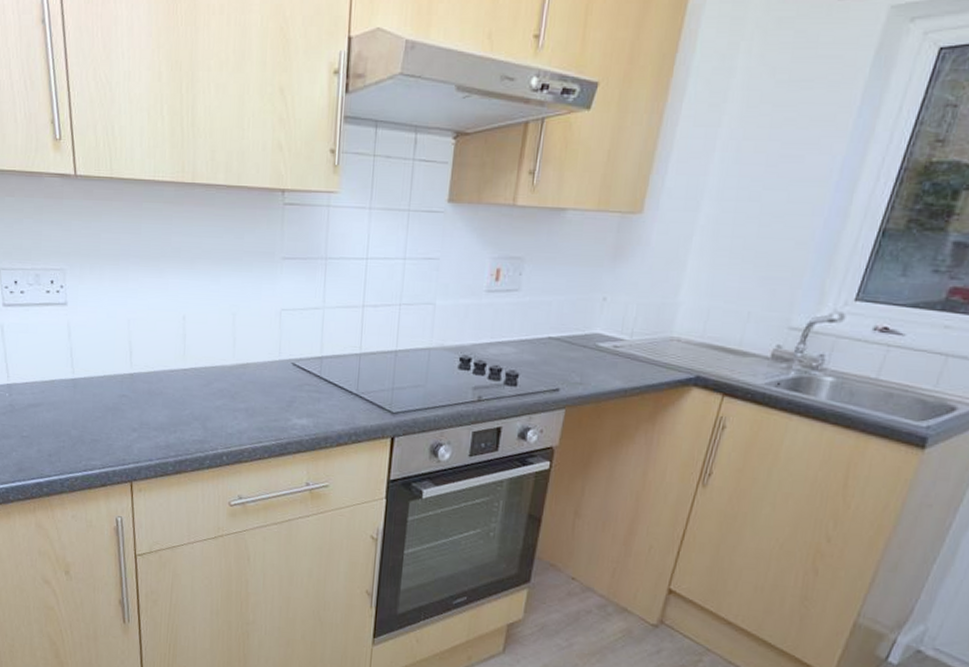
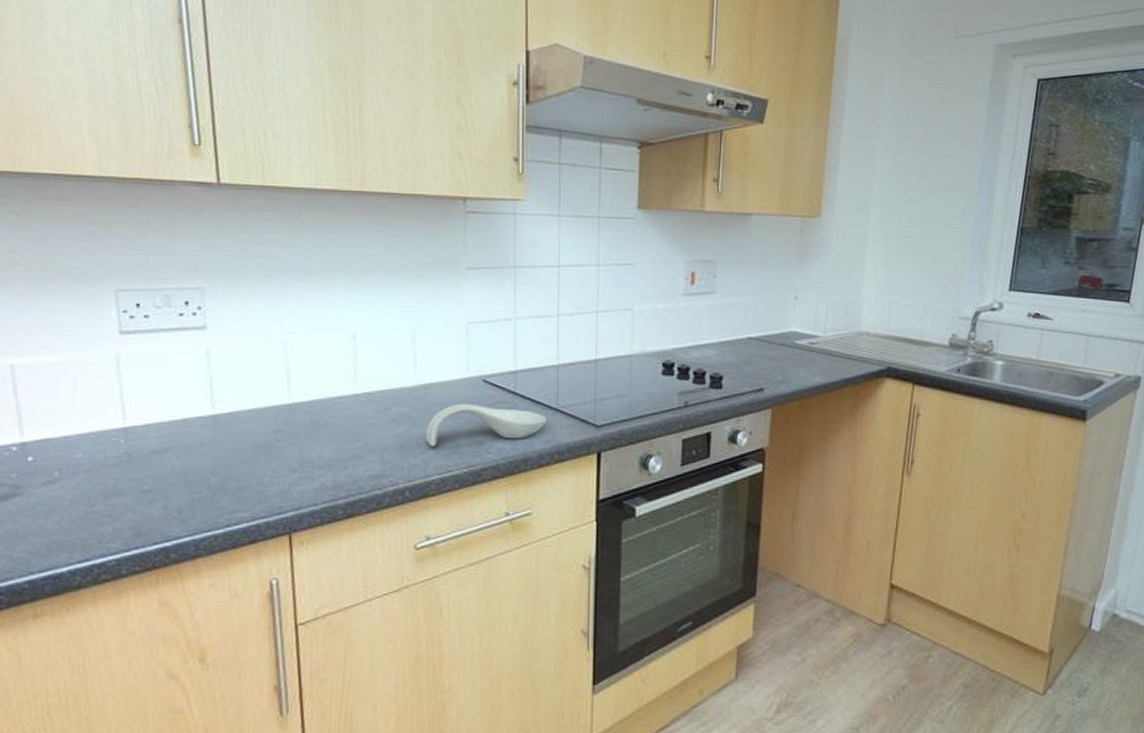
spoon rest: none [240,383,346,420] -> present [425,403,546,447]

